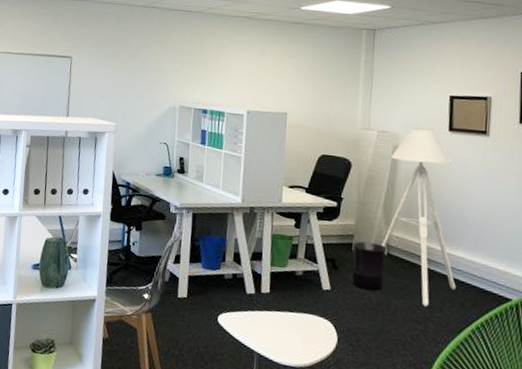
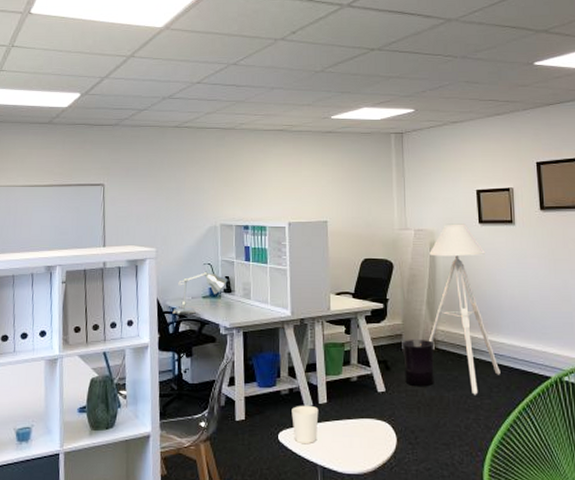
desk lamp: none [126,150,182,190] -> present [172,271,228,315]
dixie cup: none [233,291,261,331] -> present [291,405,319,445]

